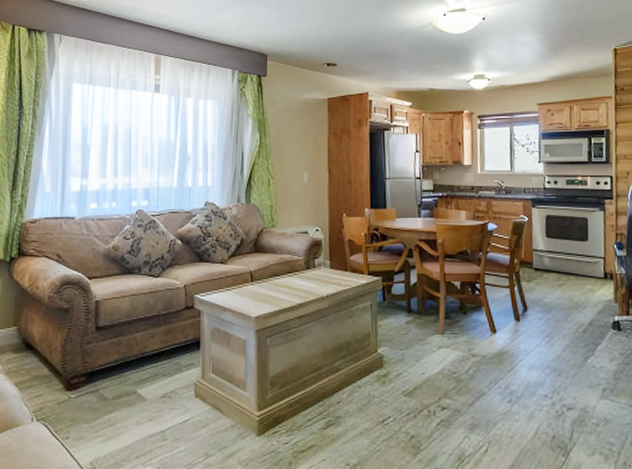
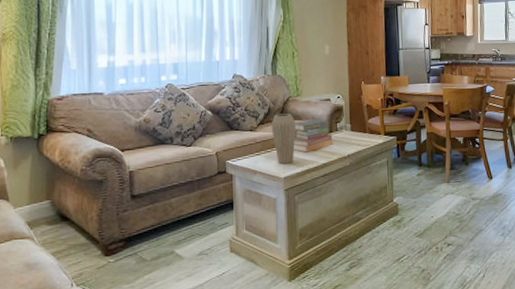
vase: none [243,246,270,303] -> present [271,113,297,165]
books: none [267,254,310,290] -> present [293,119,333,153]

